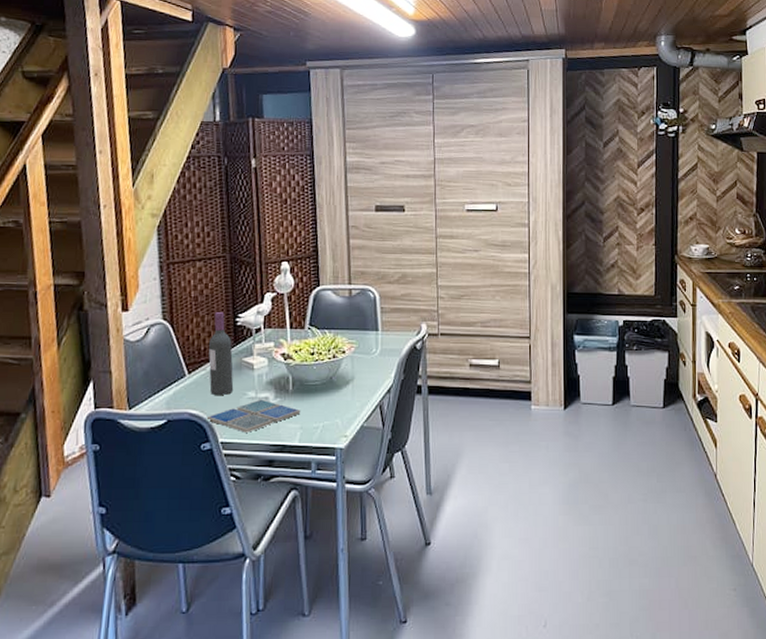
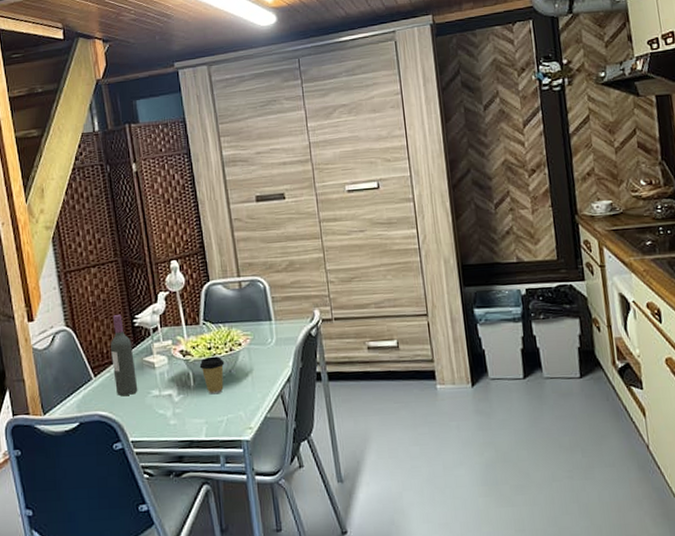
drink coaster: present [206,399,301,433] -> none [115,396,204,431]
coffee cup: none [300,362,326,400] -> present [199,356,225,395]

